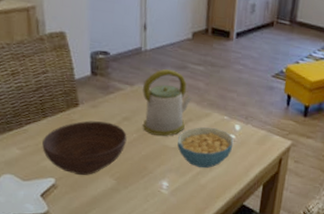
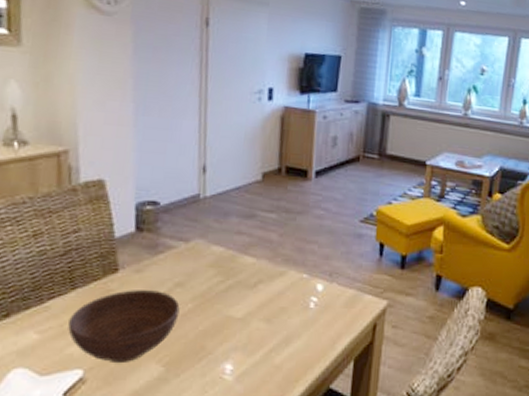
kettle: present [142,68,192,136] -> none [199,218,263,304]
cereal bowl: present [177,127,234,169] -> none [243,290,316,343]

